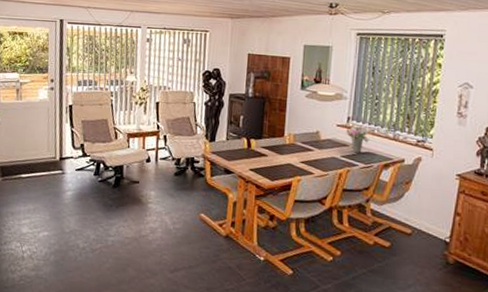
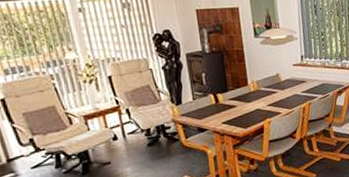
flower bouquet: present [346,126,370,153] -> none [302,61,323,87]

